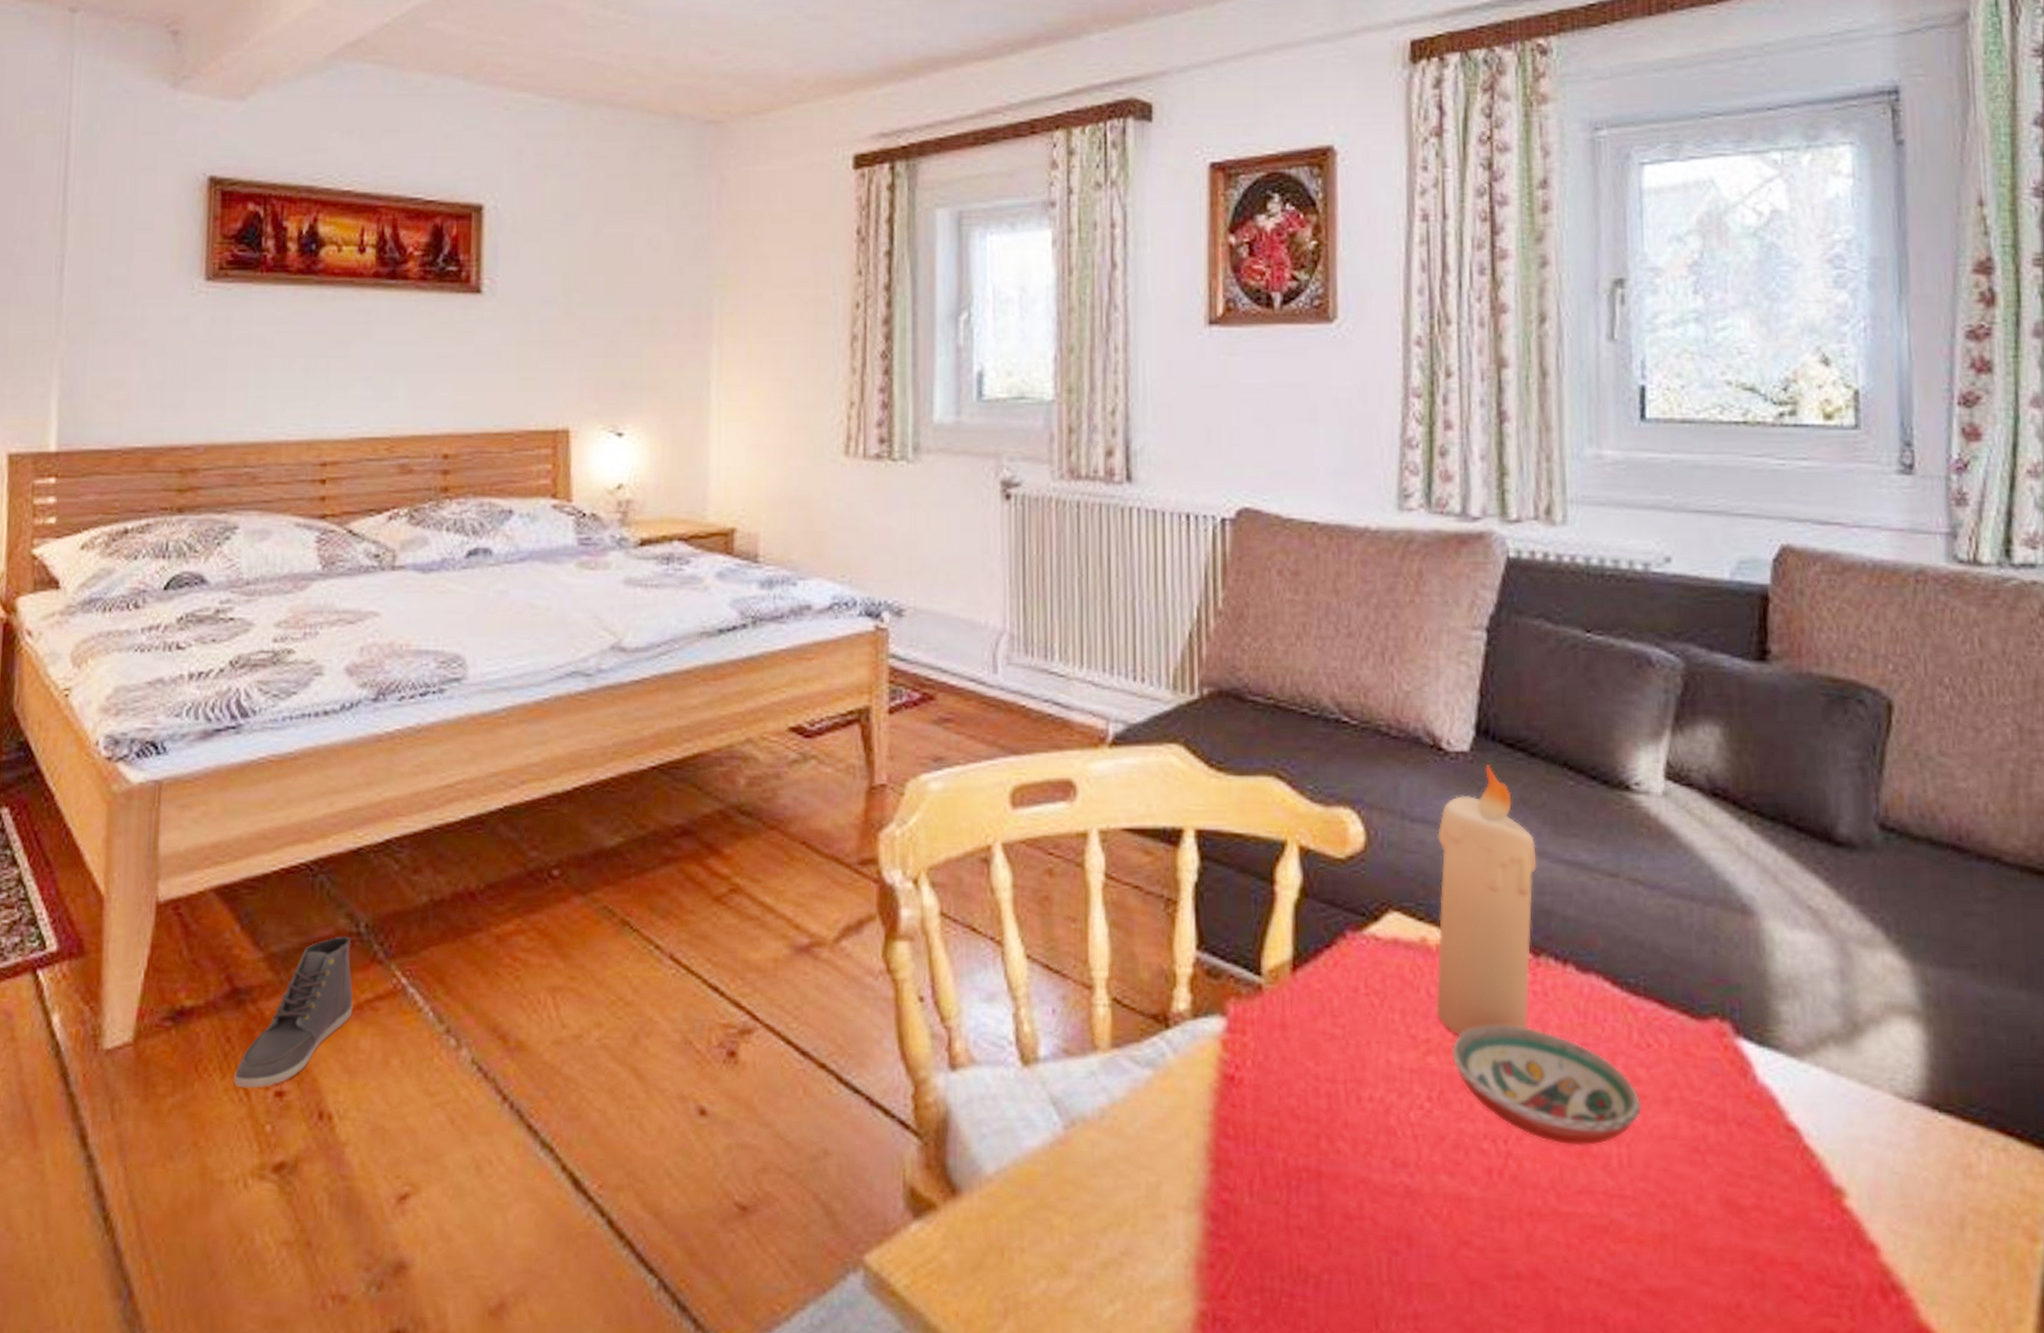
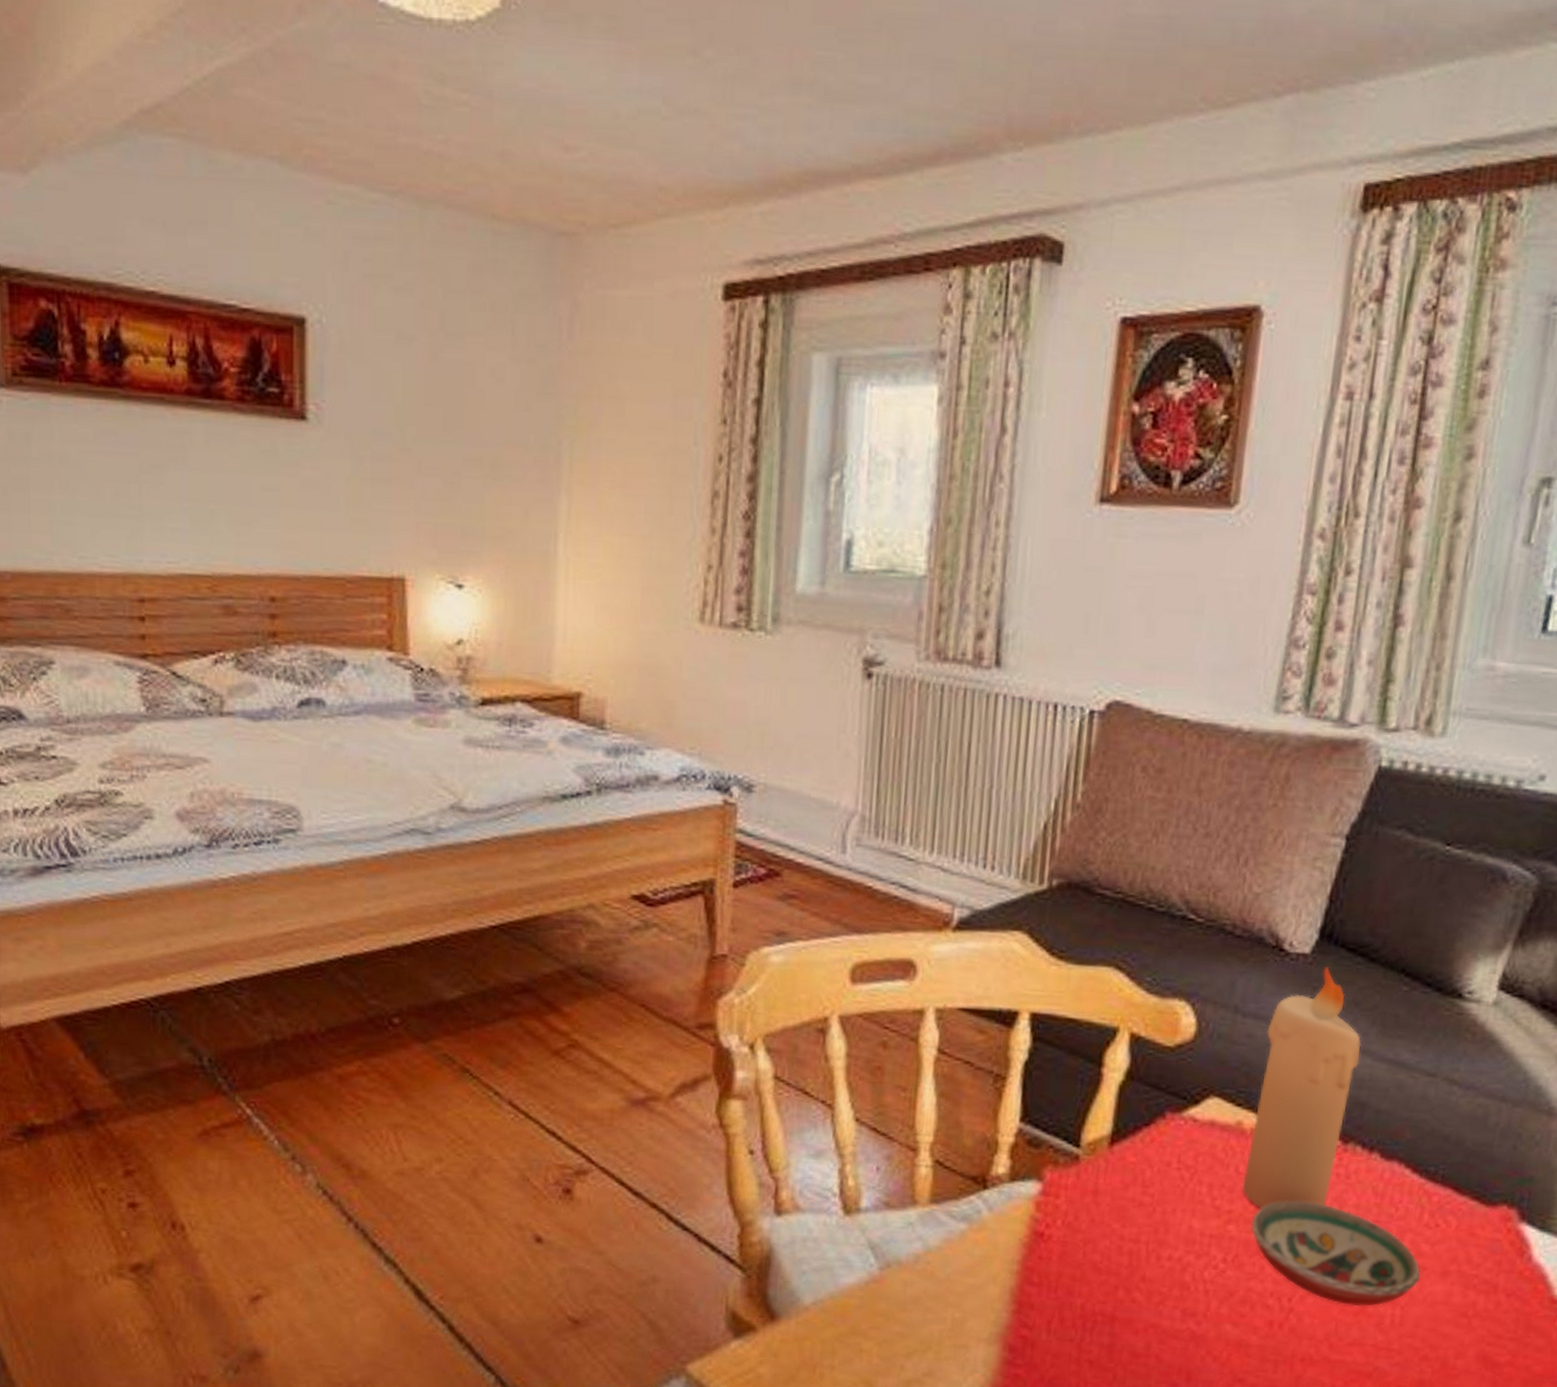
sneaker: present [234,936,353,1088] -> none [87,1068,200,1199]

